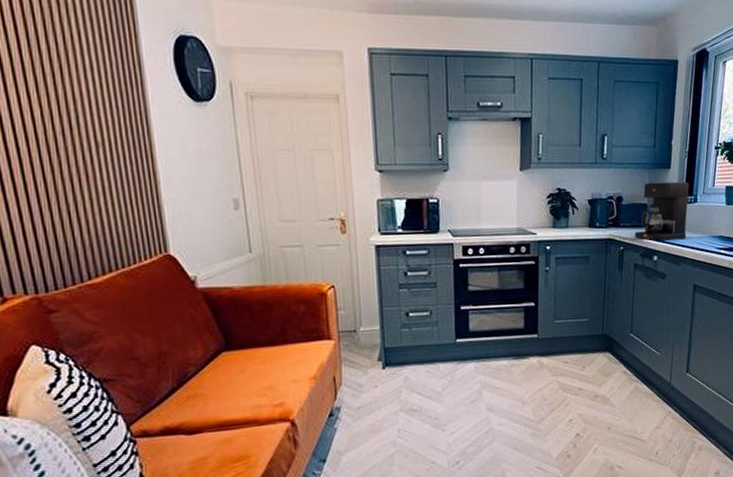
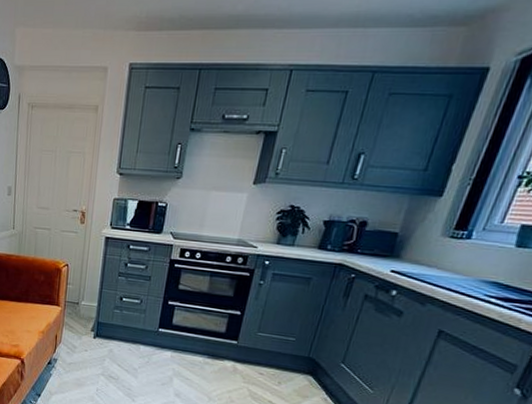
coffee maker: present [635,181,689,241] -> none [372,210,465,279]

